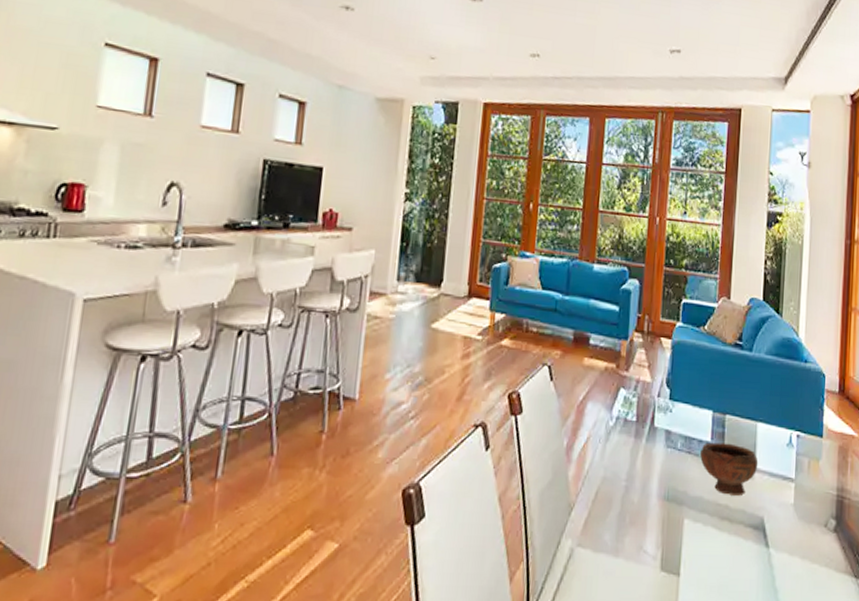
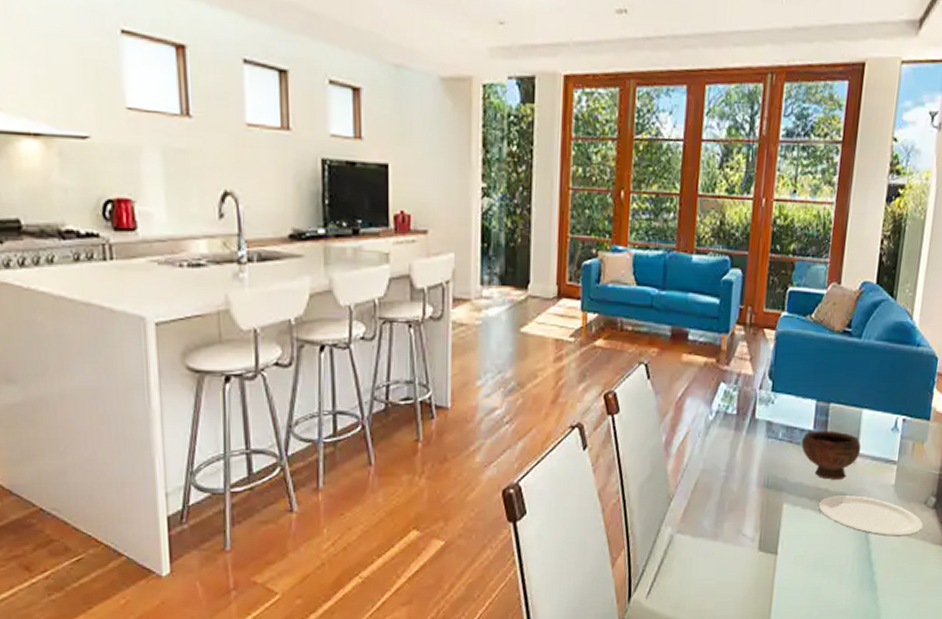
plate: none [720,513,825,562] -> present [819,495,923,537]

